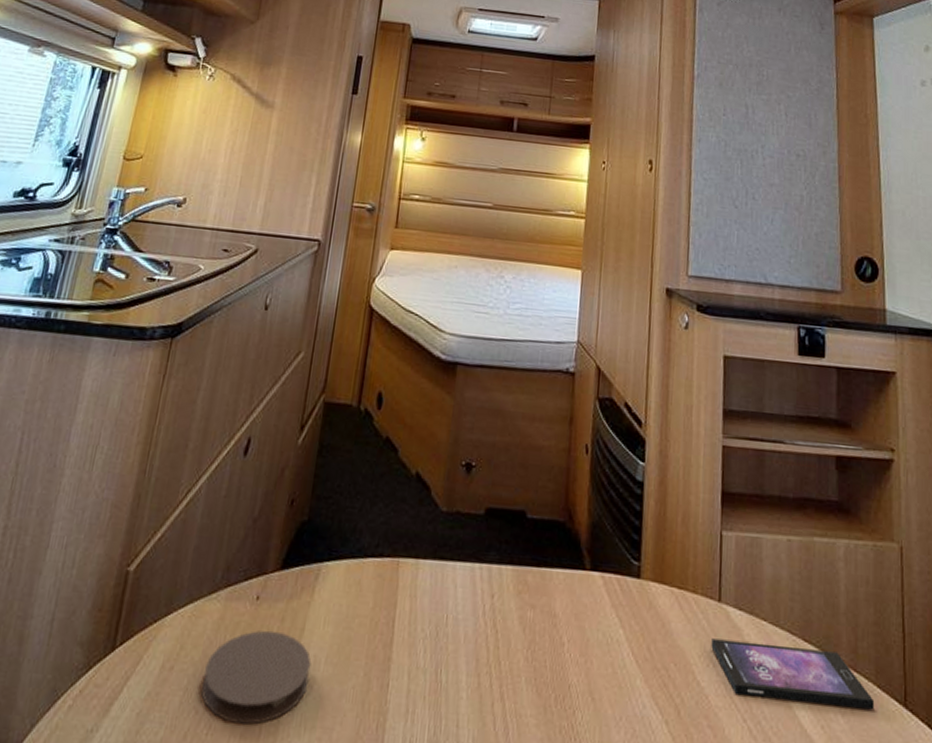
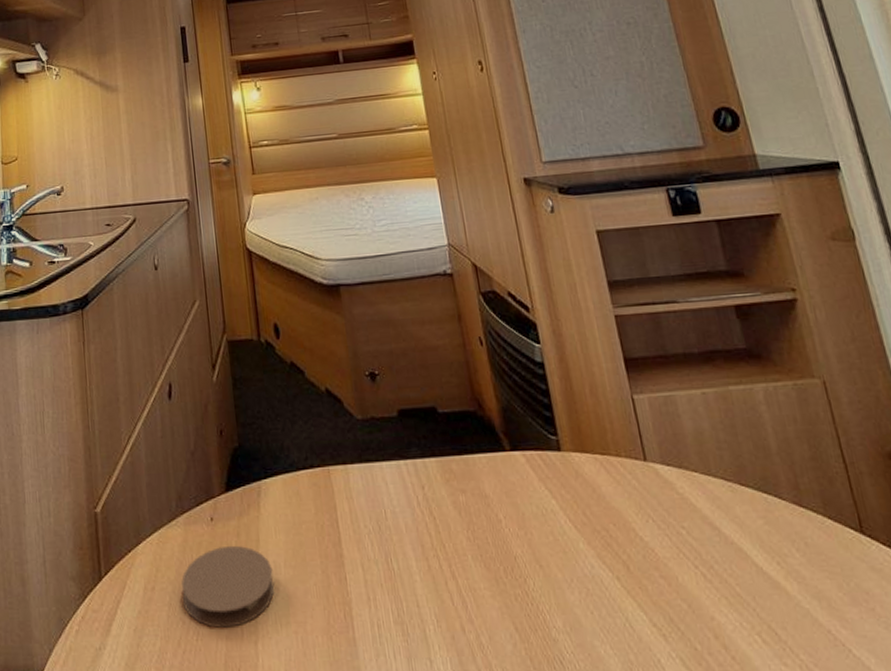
smartphone: present [711,638,875,710] -> none [645,491,830,545]

